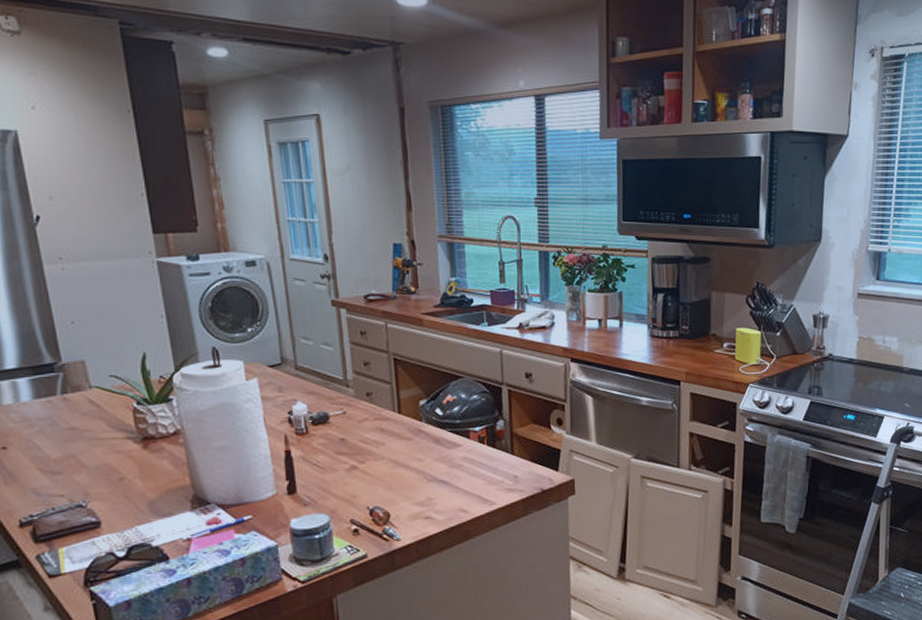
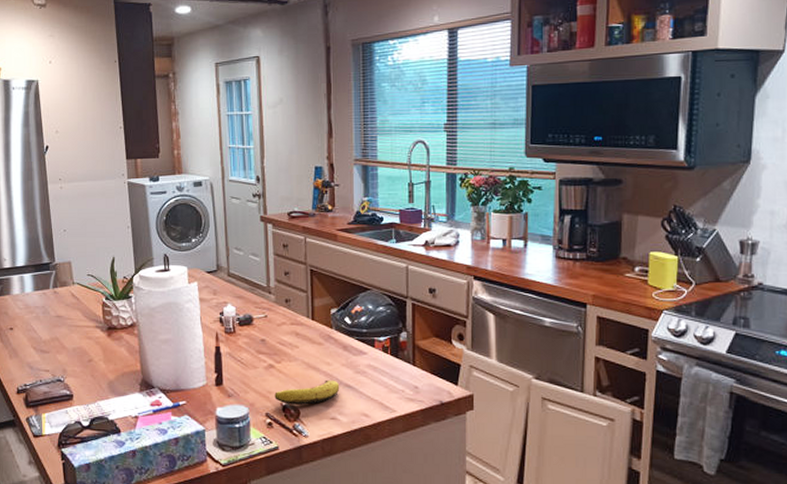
banana: none [359,477,434,508] -> present [274,379,340,405]

